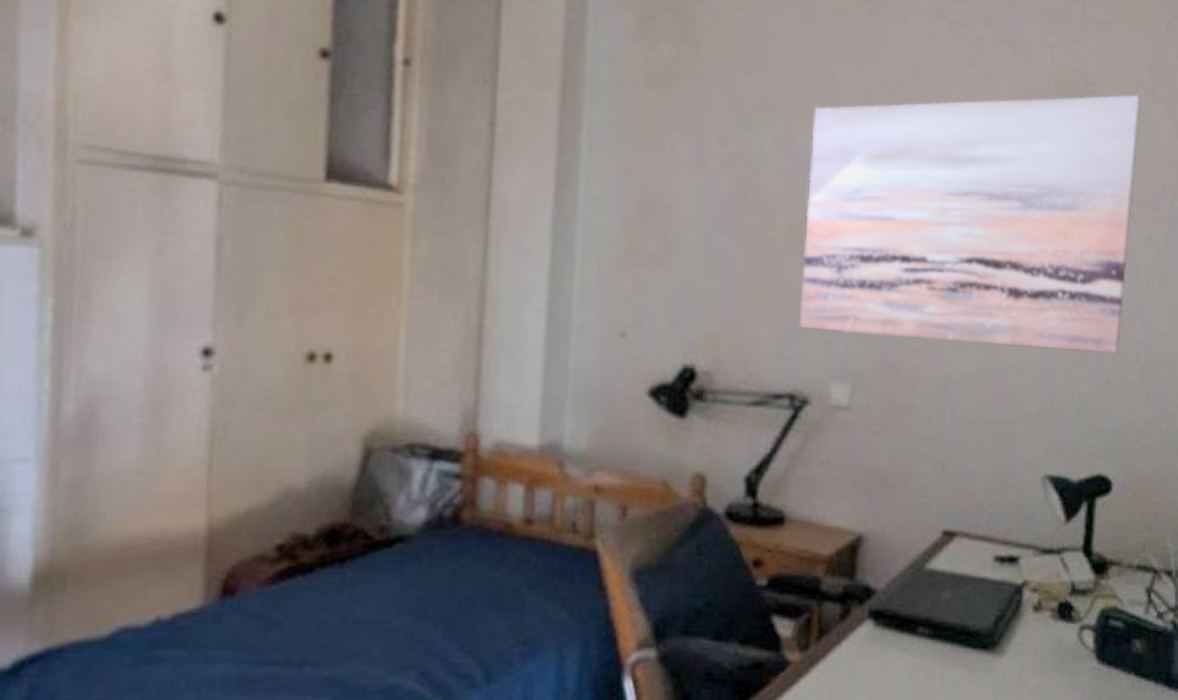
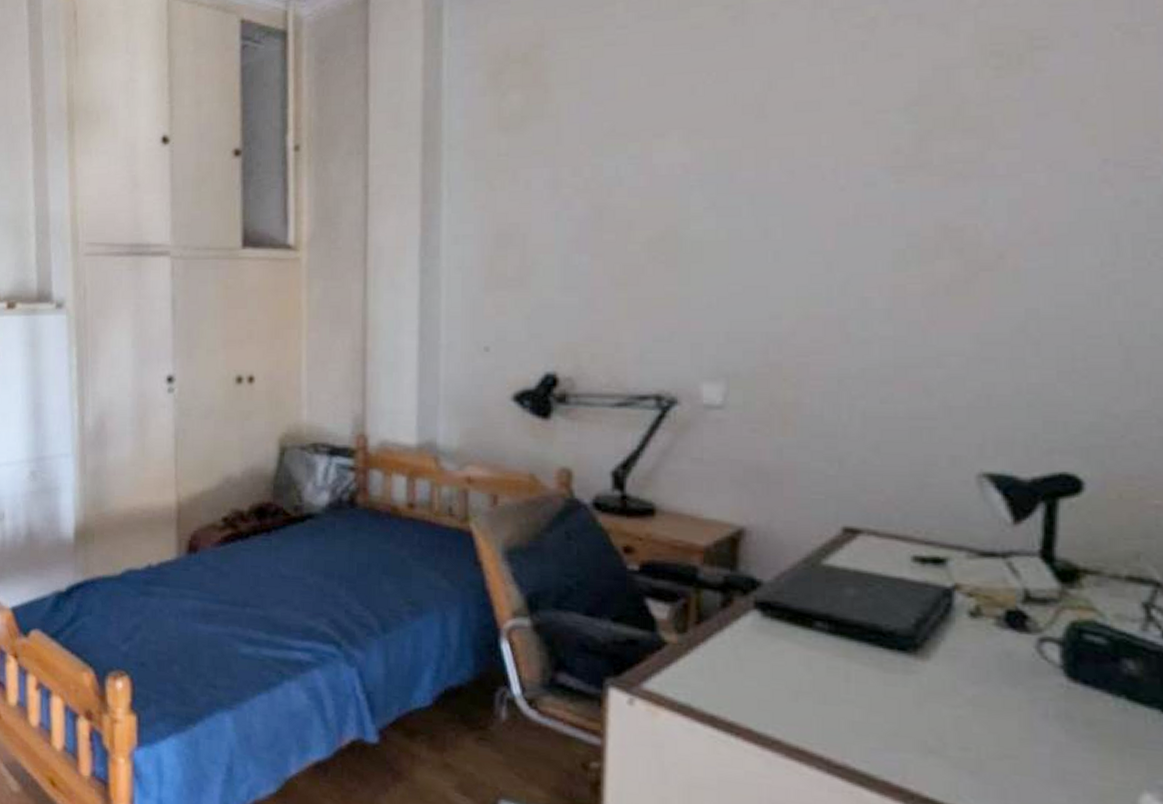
wall art: present [799,94,1141,355] -> none [663,39,1116,339]

